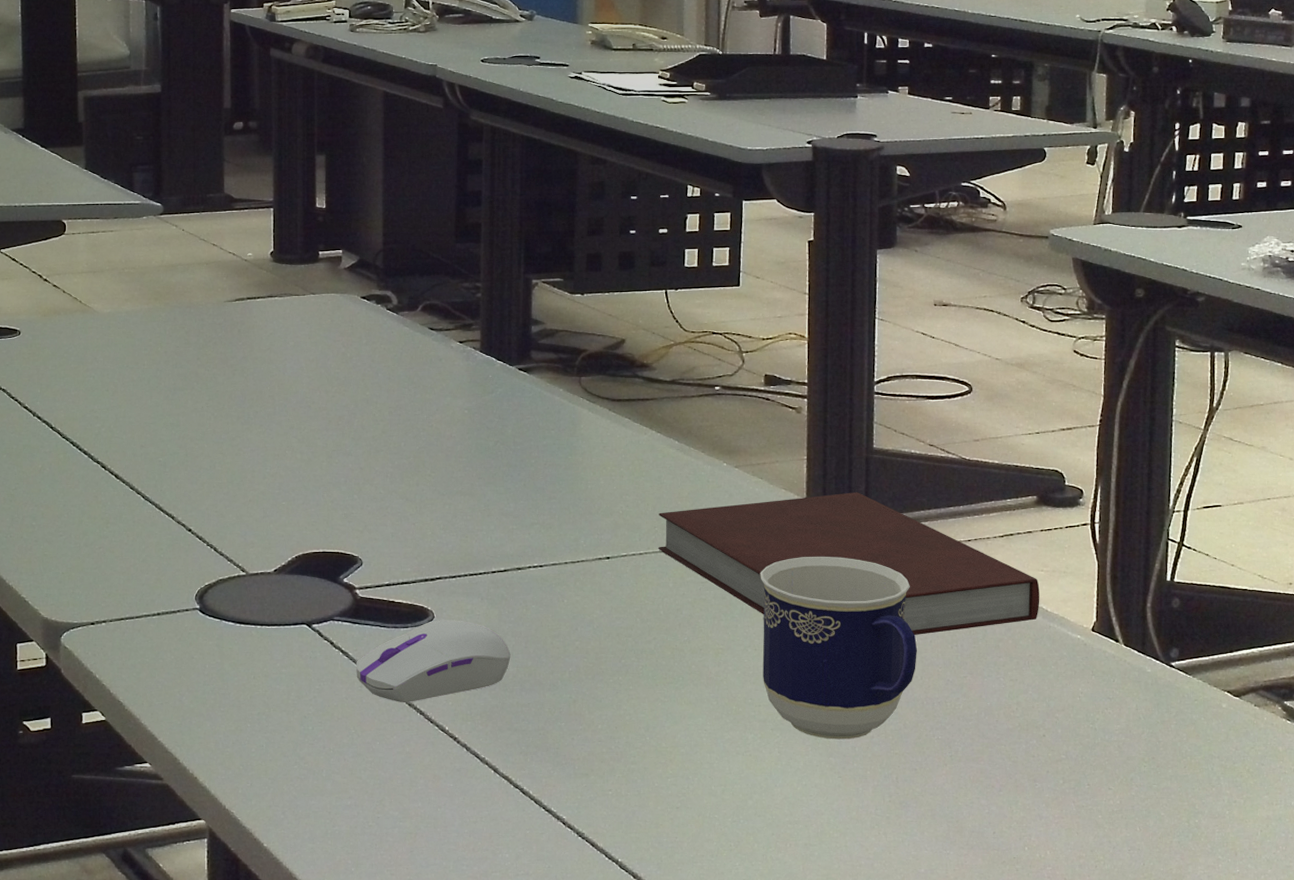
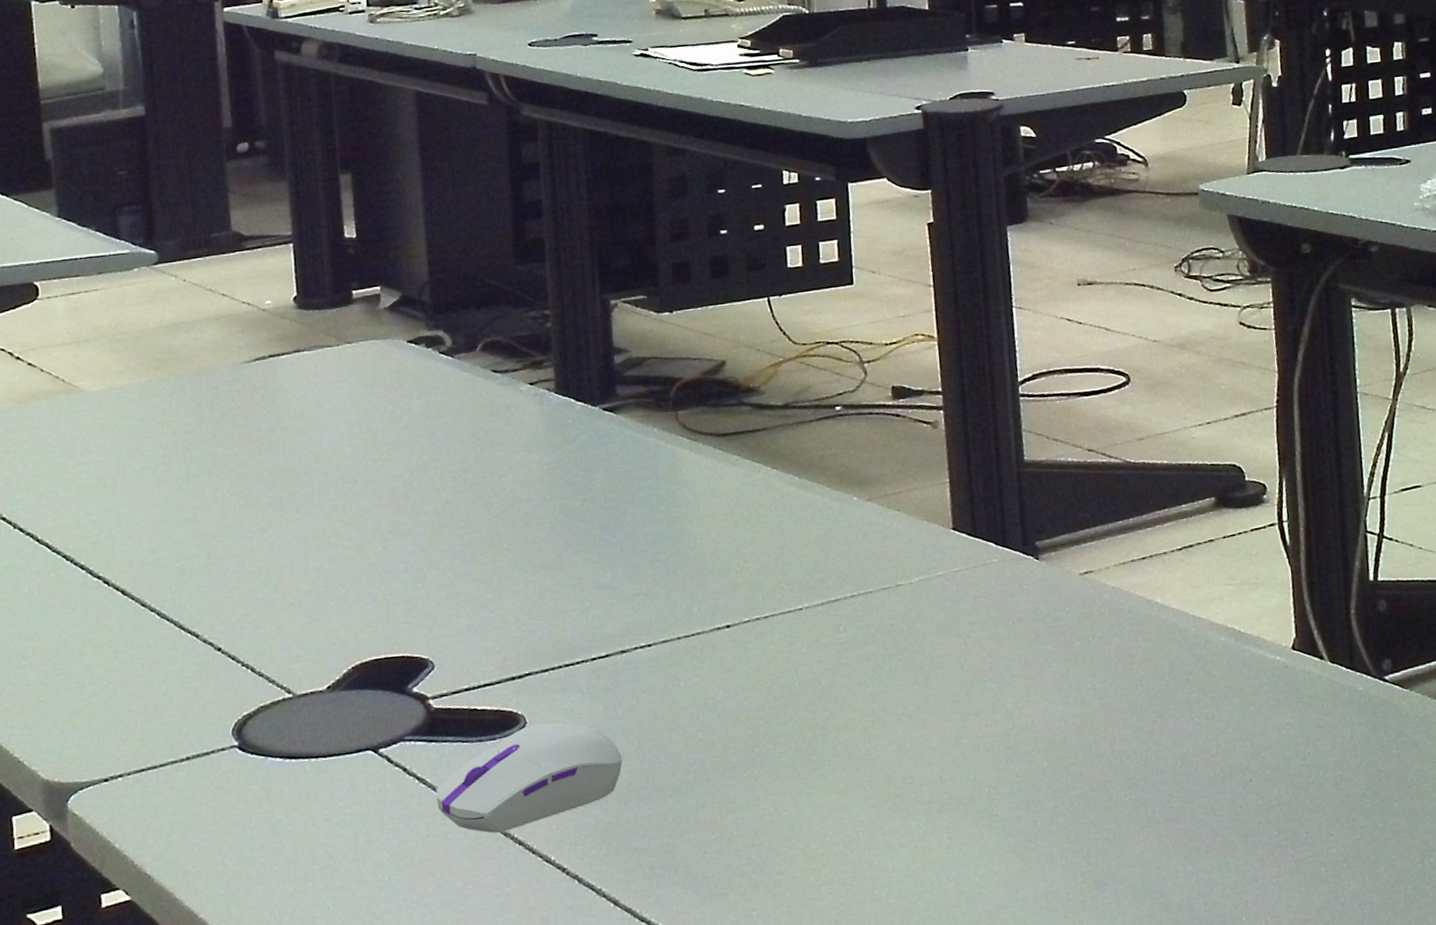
notebook: present [658,492,1040,635] -> none [783,515,1231,678]
cup: present [760,557,917,740] -> none [907,594,1098,816]

